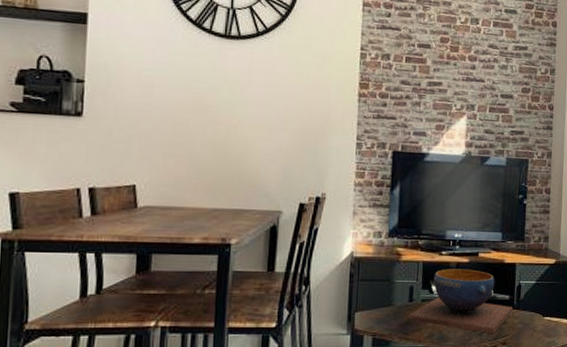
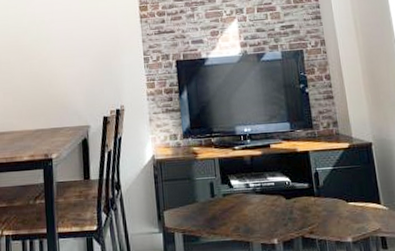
decorative bowl: present [408,269,513,334] -> none [212,161,314,224]

